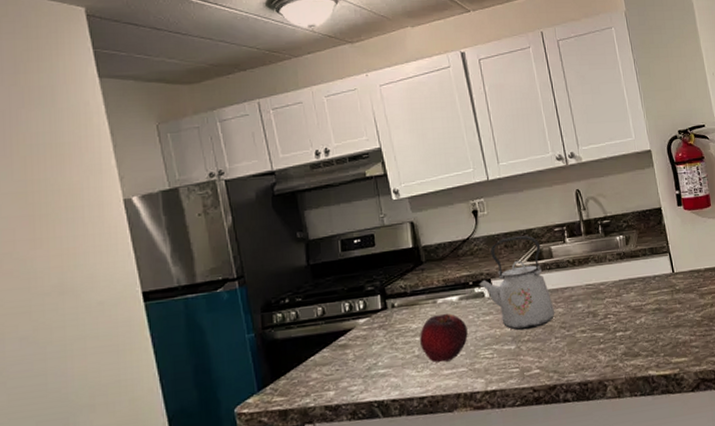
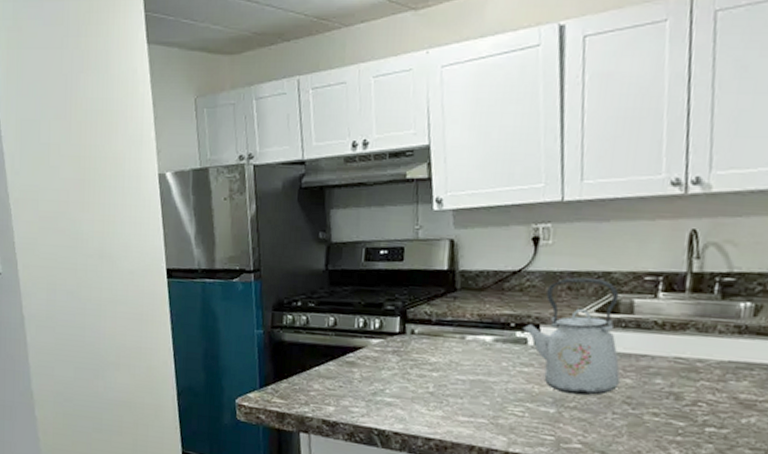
fruit: present [420,313,468,363] -> none [437,352,498,408]

